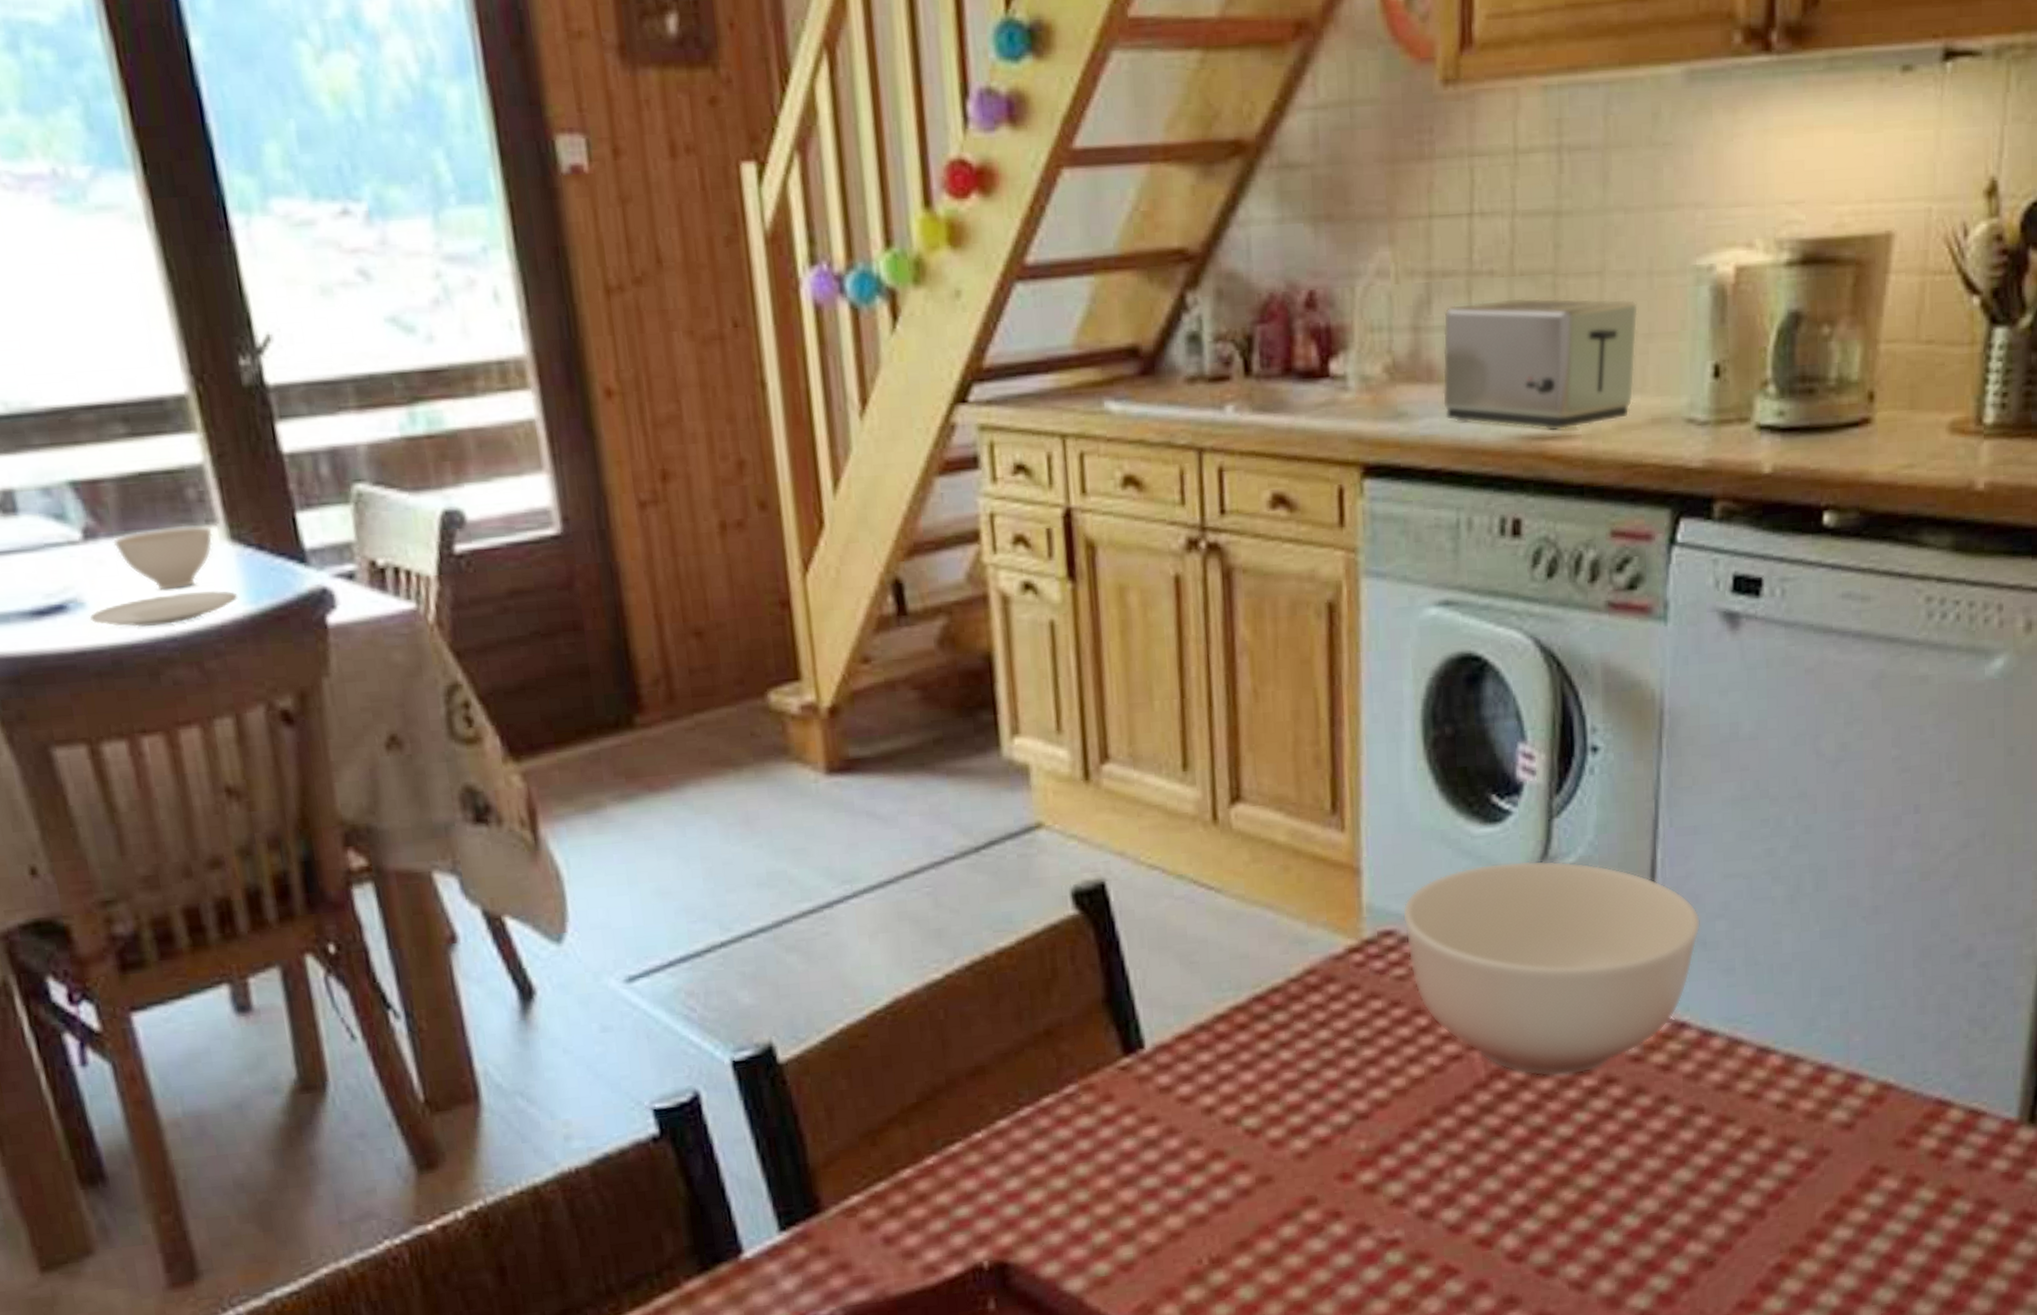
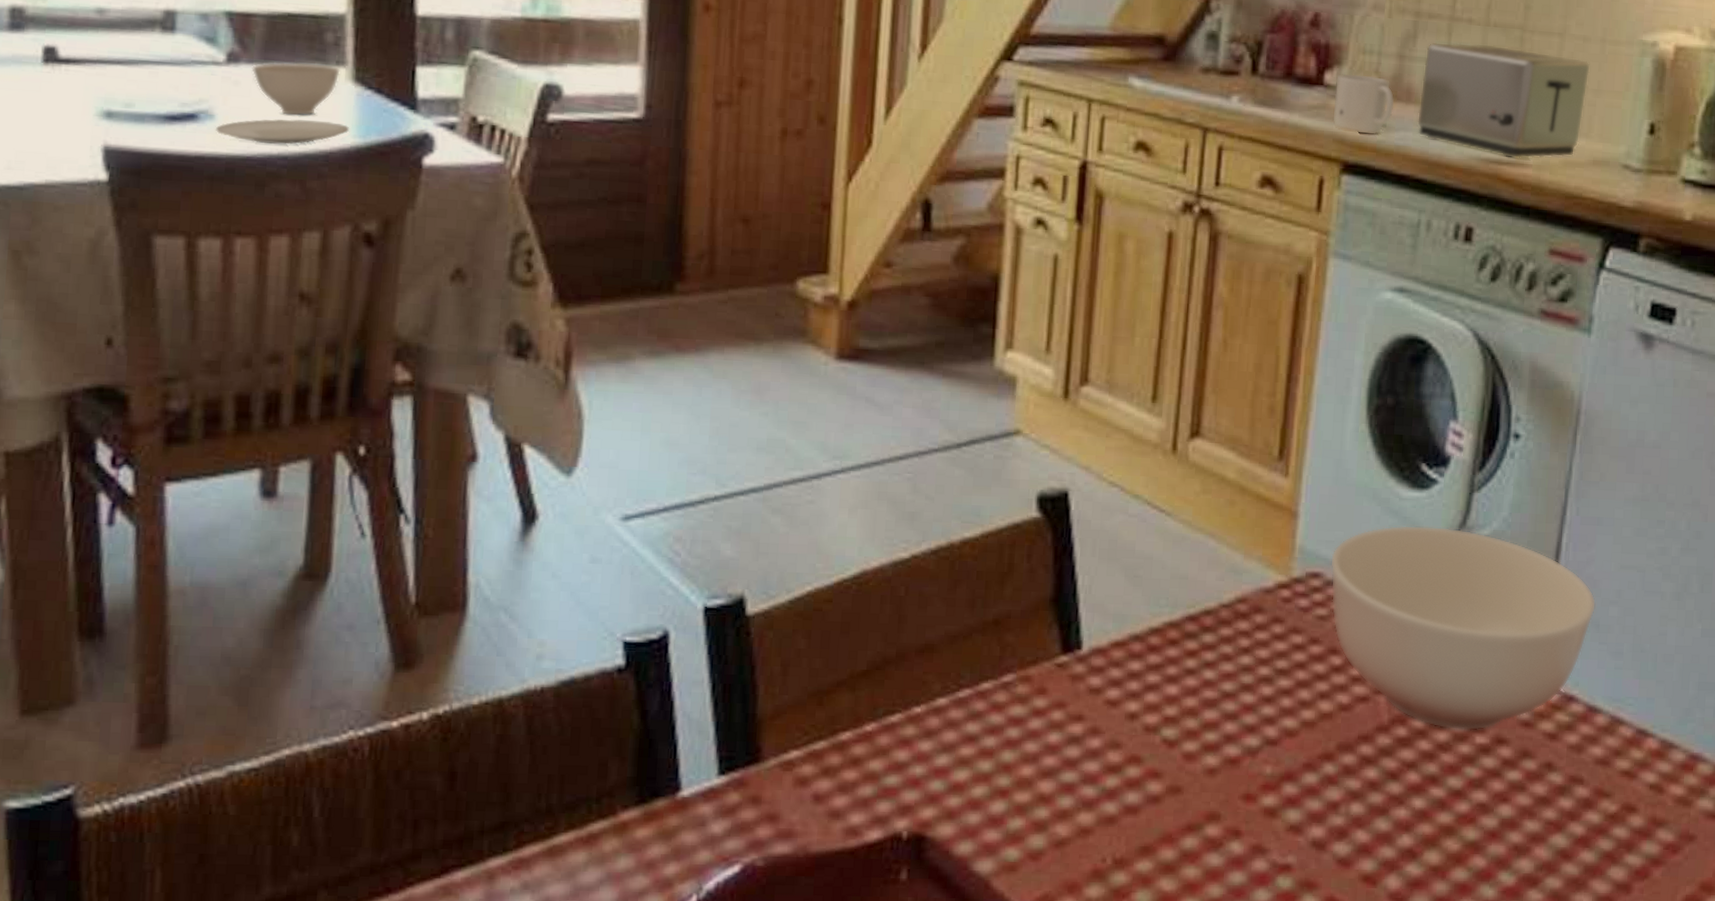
mug: none [1343,357,1415,428] -> present [1333,74,1394,134]

